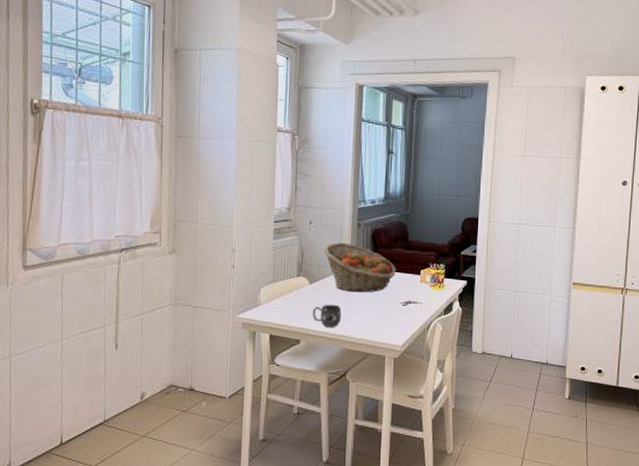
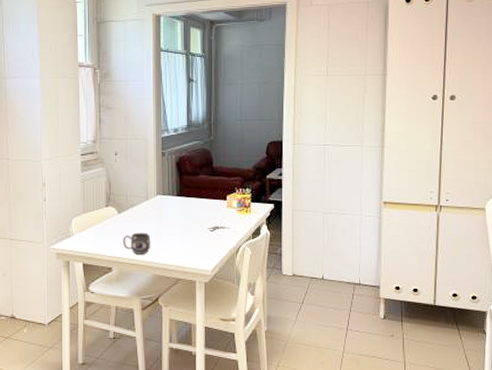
fruit basket: present [324,243,396,293] -> none [130,172,202,220]

